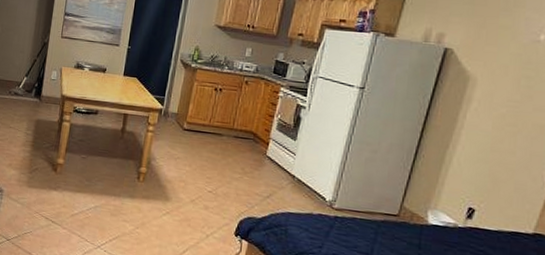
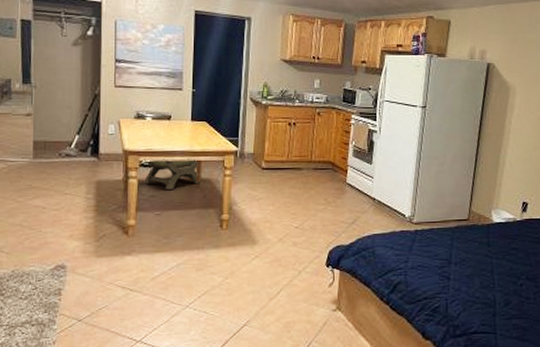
stool: none [75,106,127,138] -> present [144,158,201,191]

